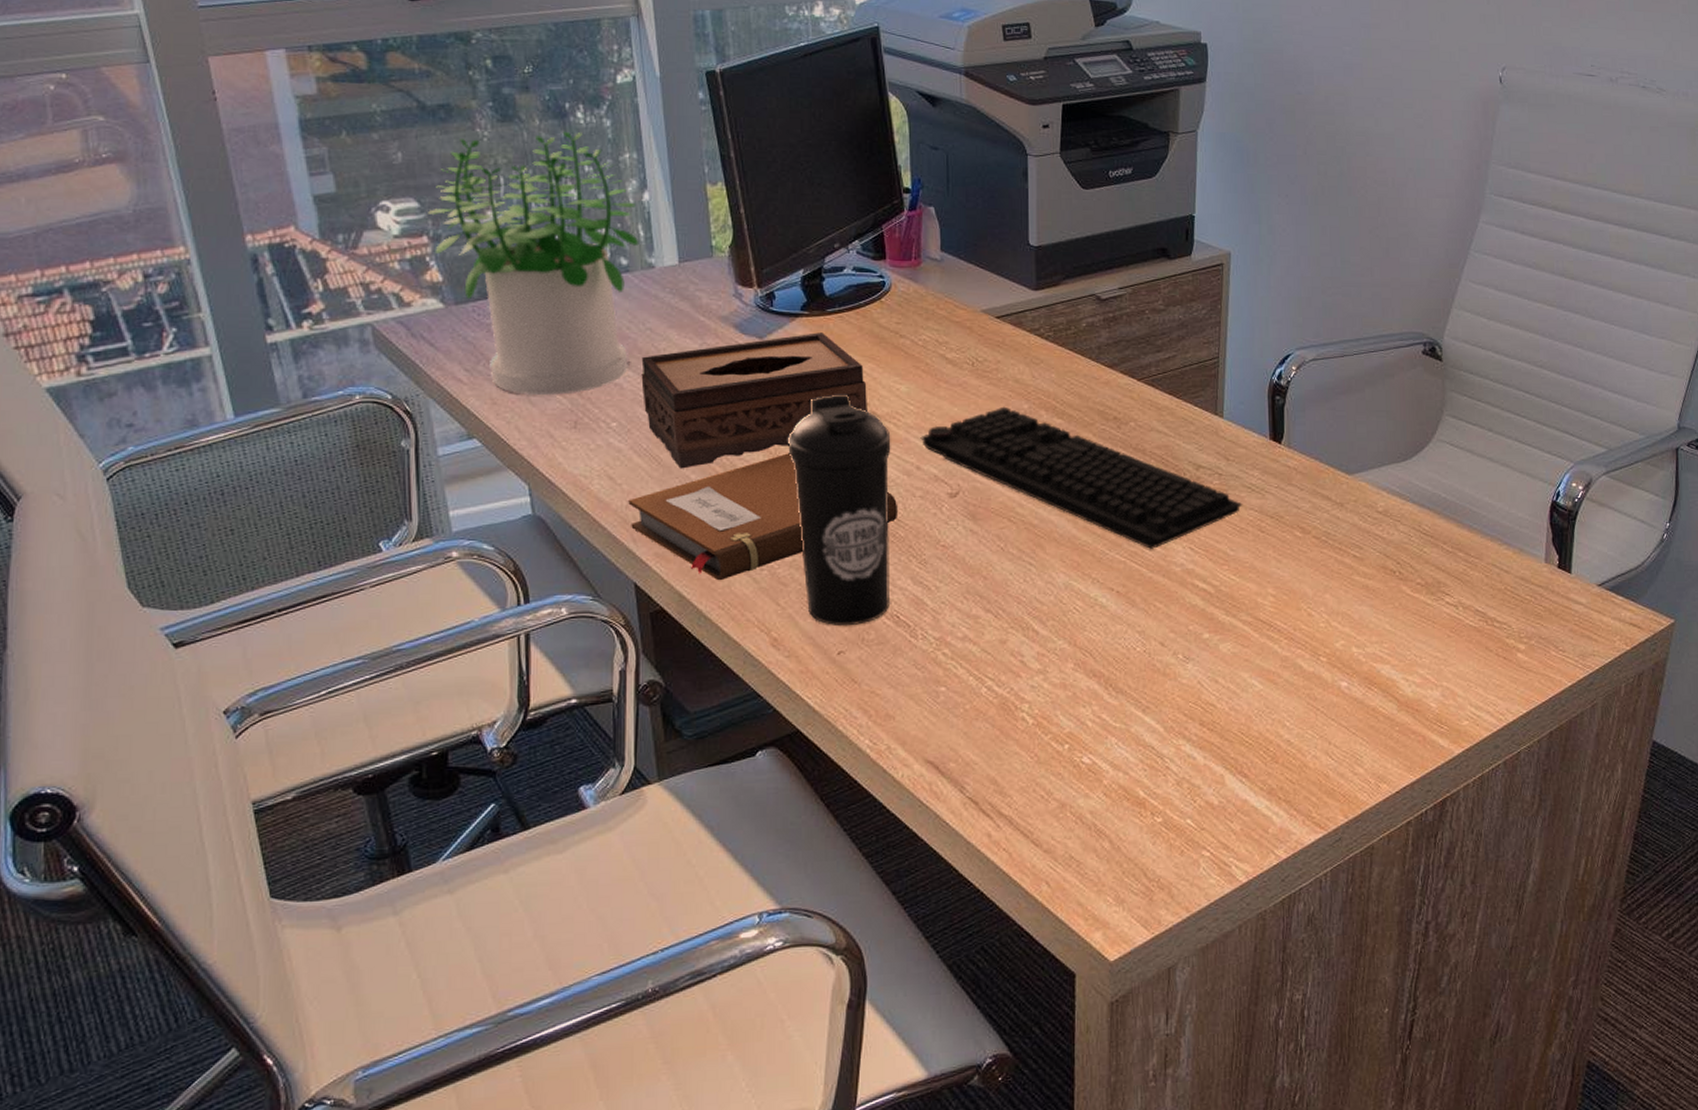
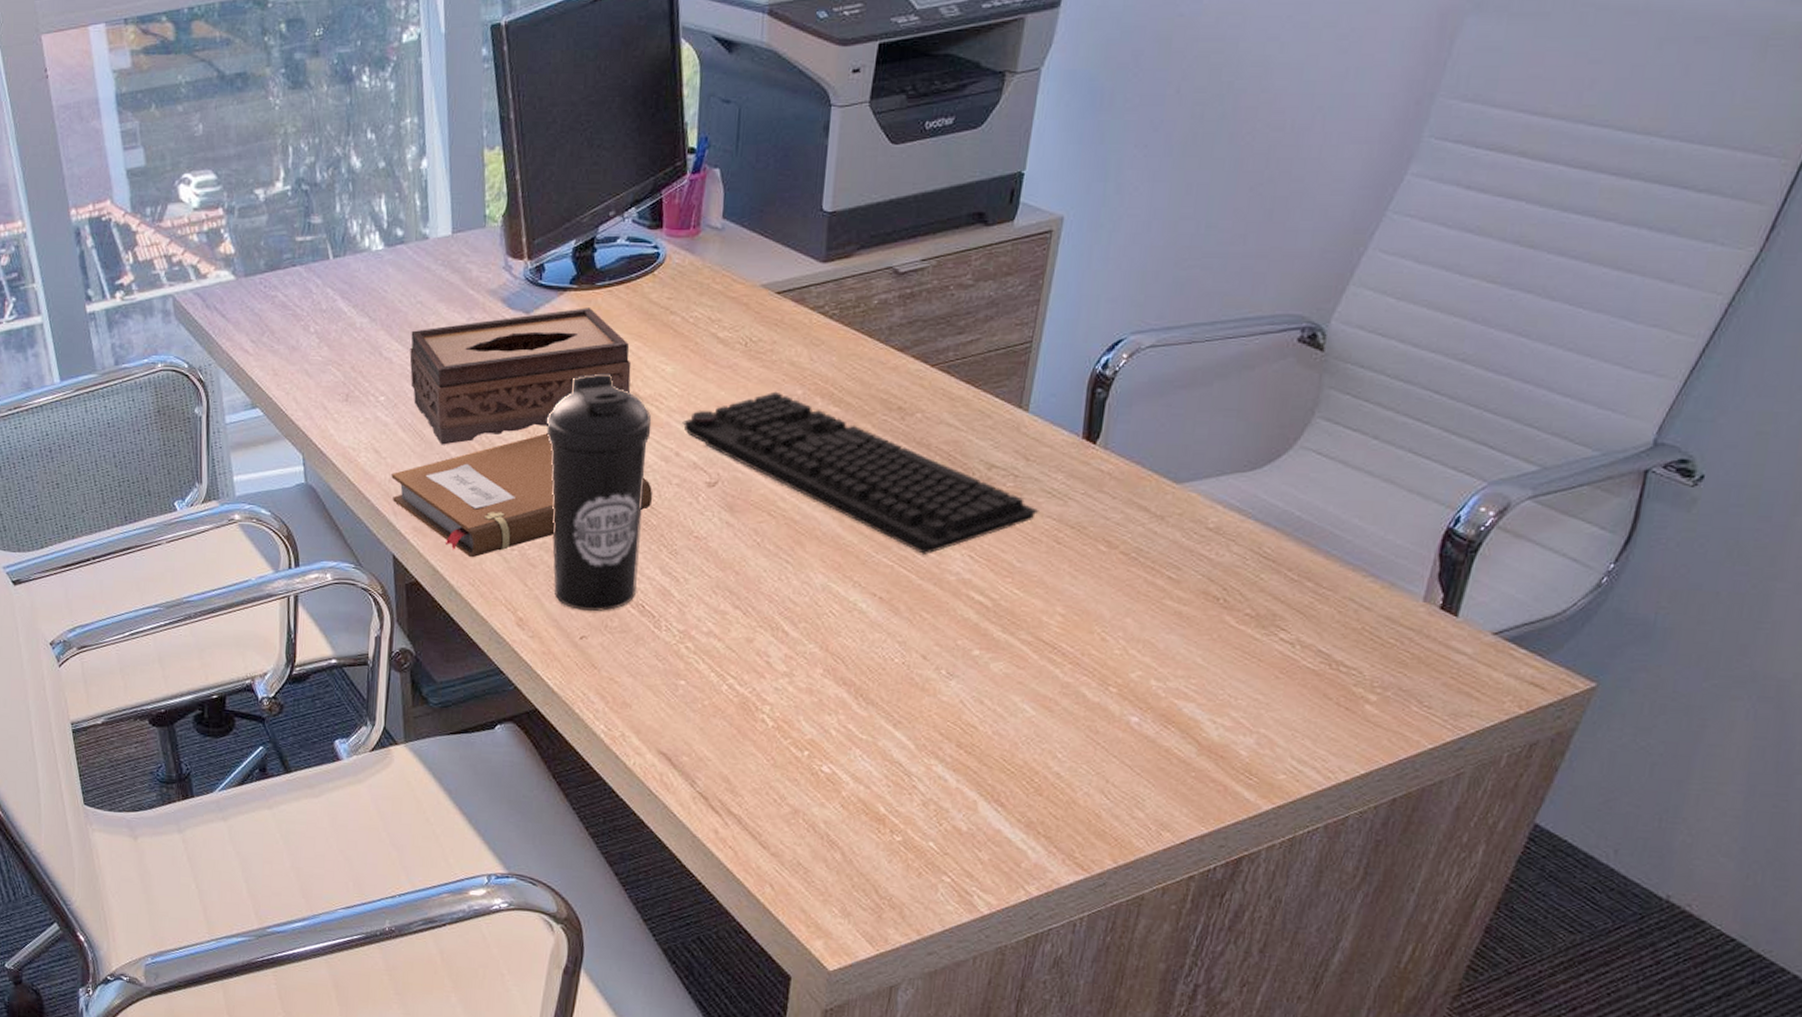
potted plant: present [428,131,640,396] -> none [224,96,416,369]

